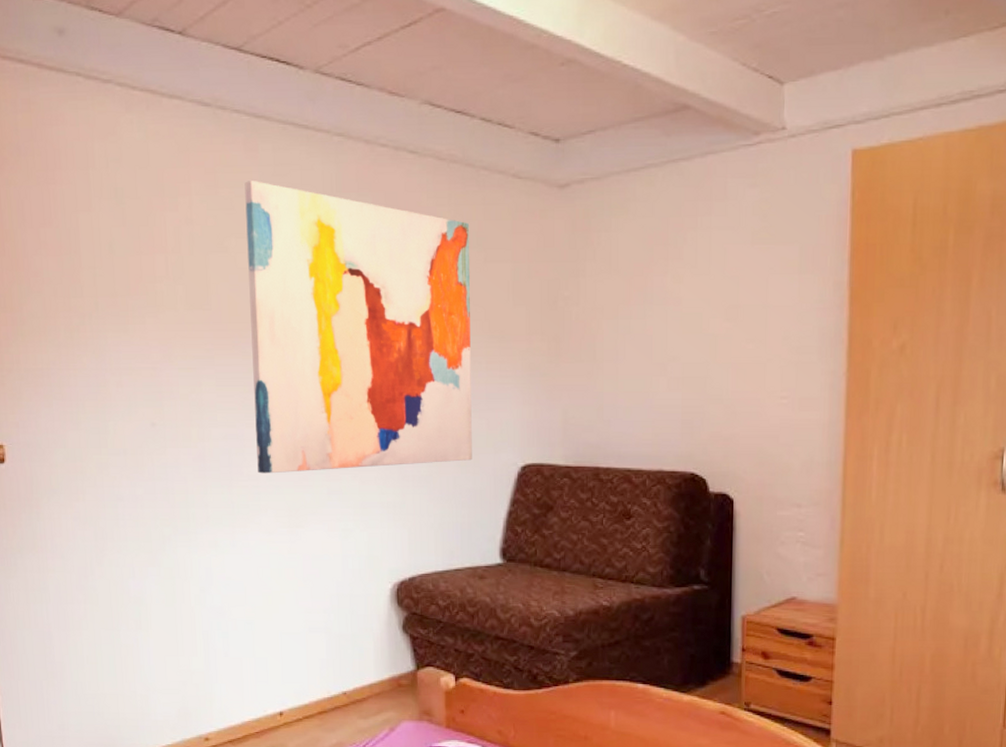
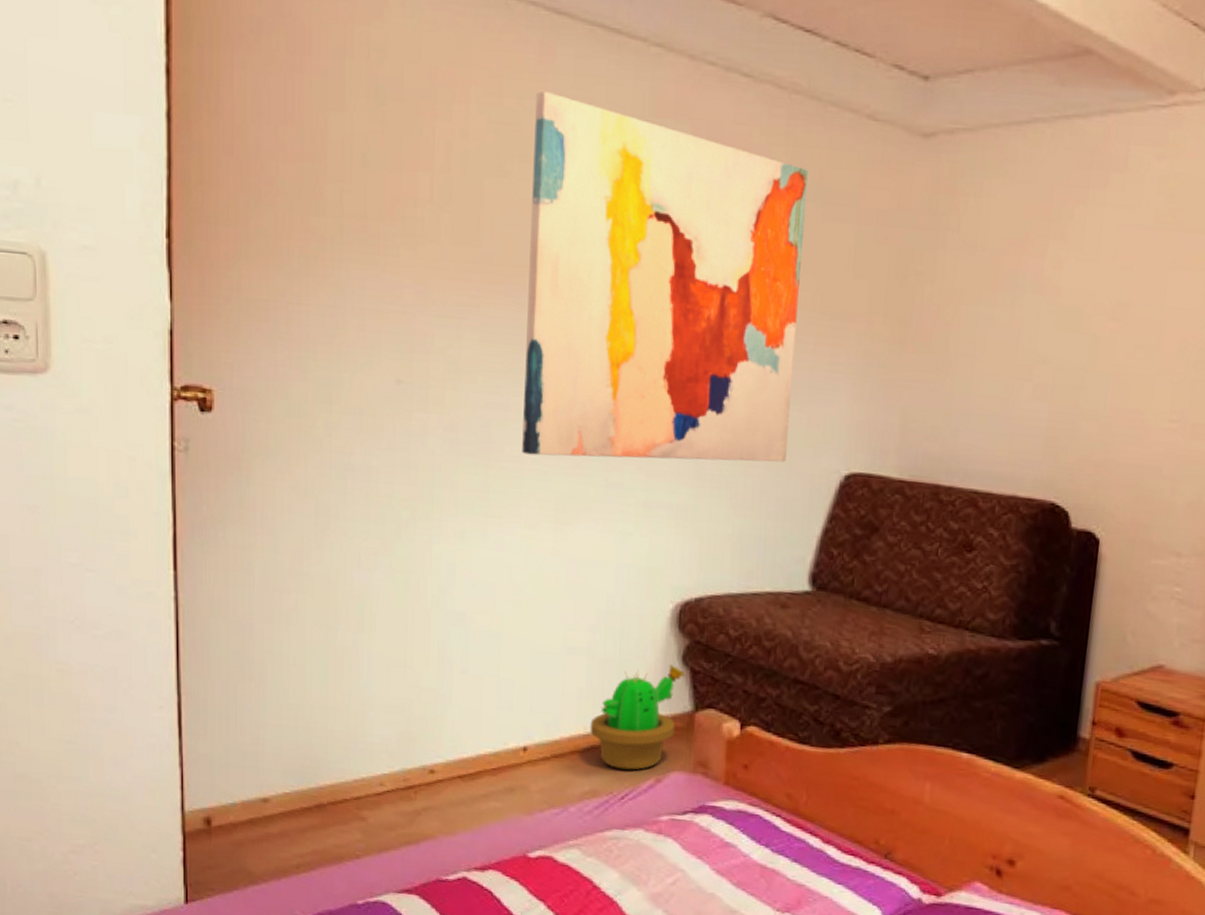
decorative plant: none [332,634,407,723] -> present [590,664,686,770]

